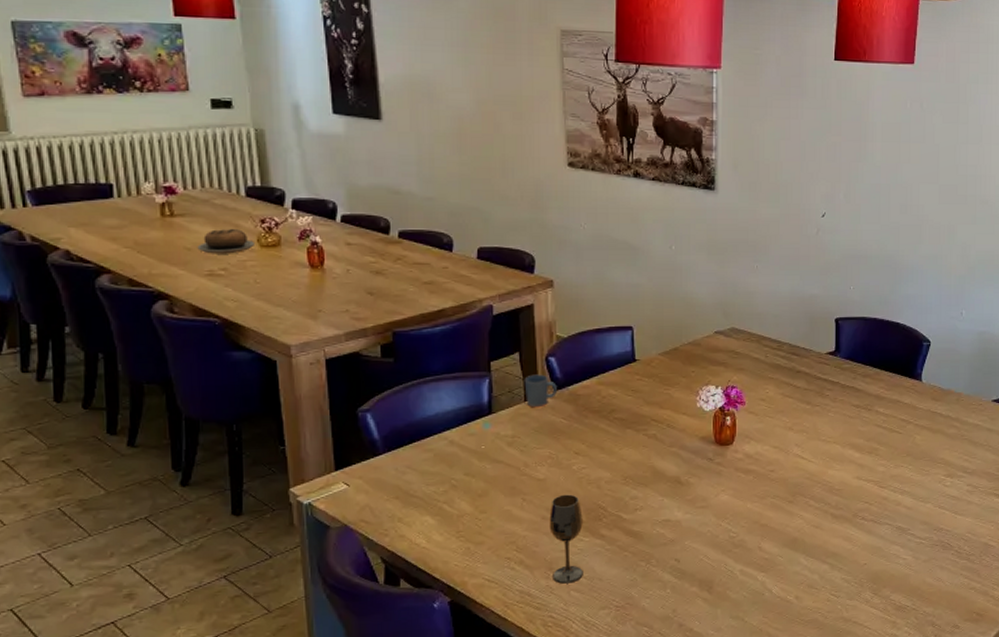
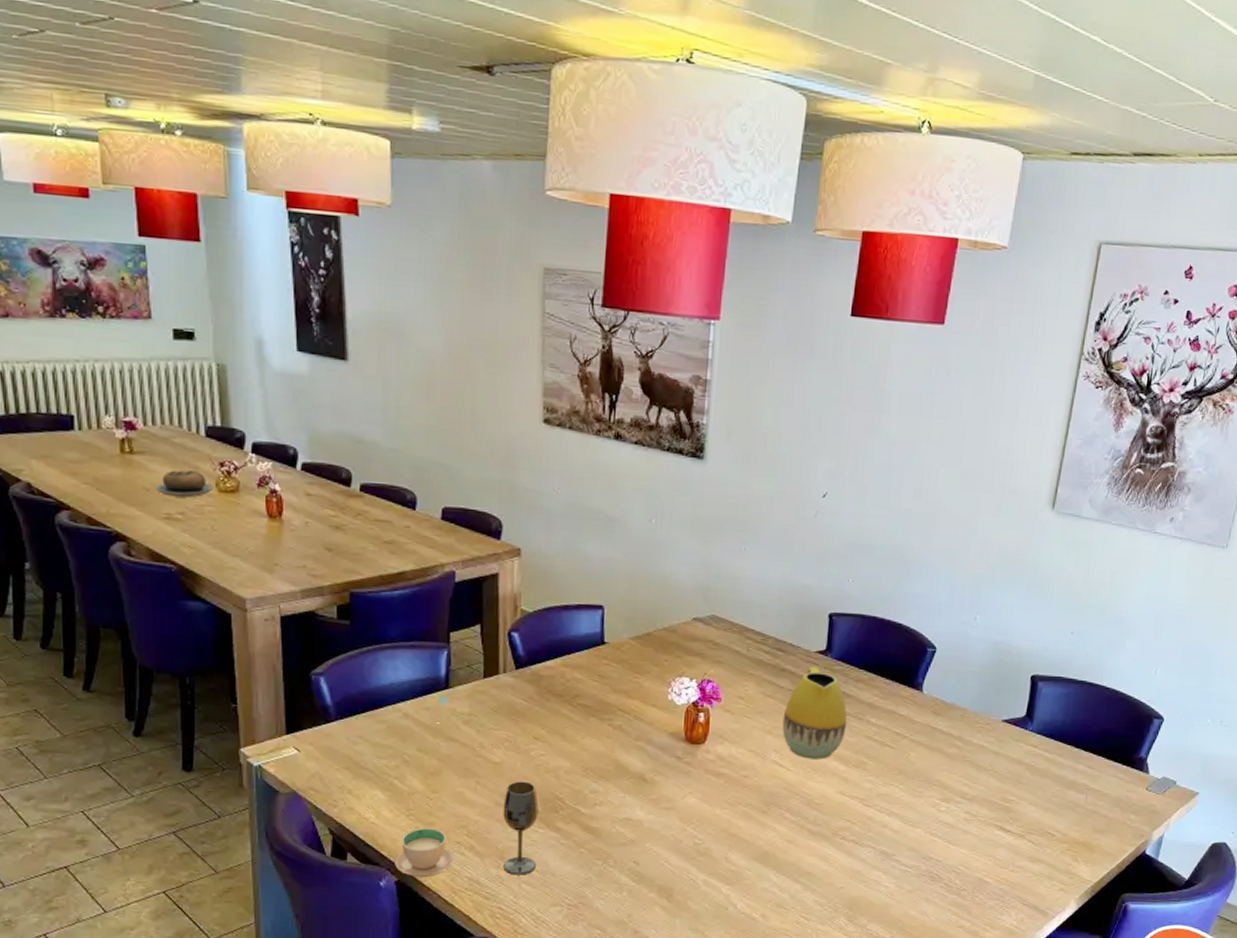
cup: none [447,547,505,596] -> present [395,828,454,878]
mug: present [524,374,557,408] -> none [484,649,518,686]
pitcher: none [801,367,858,450] -> present [782,667,847,760]

